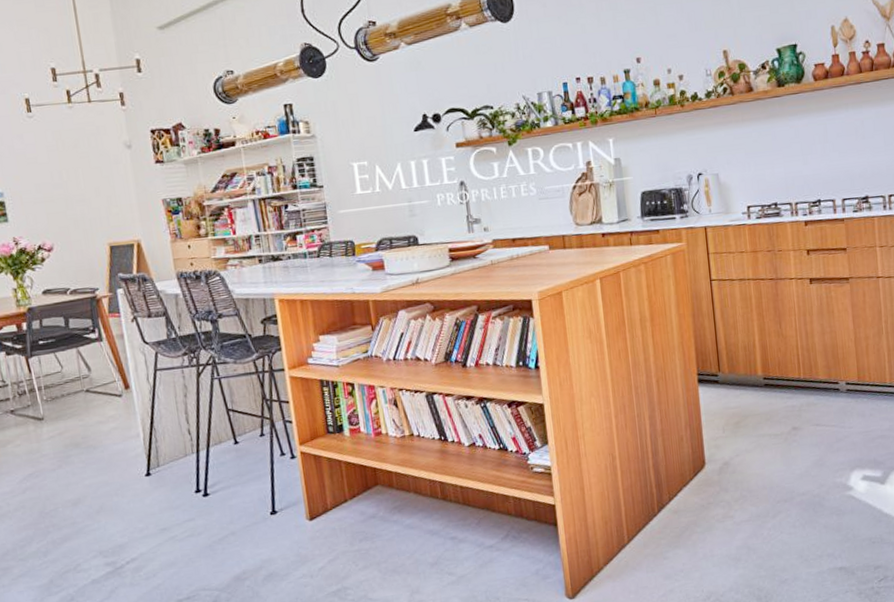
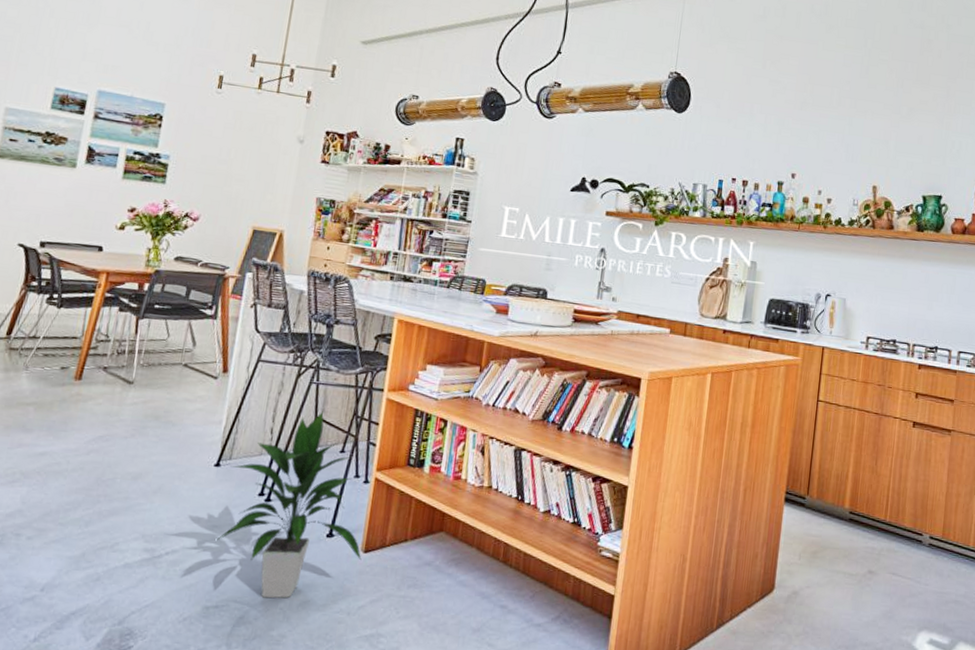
indoor plant: none [160,402,310,581] -> present [217,411,362,599]

